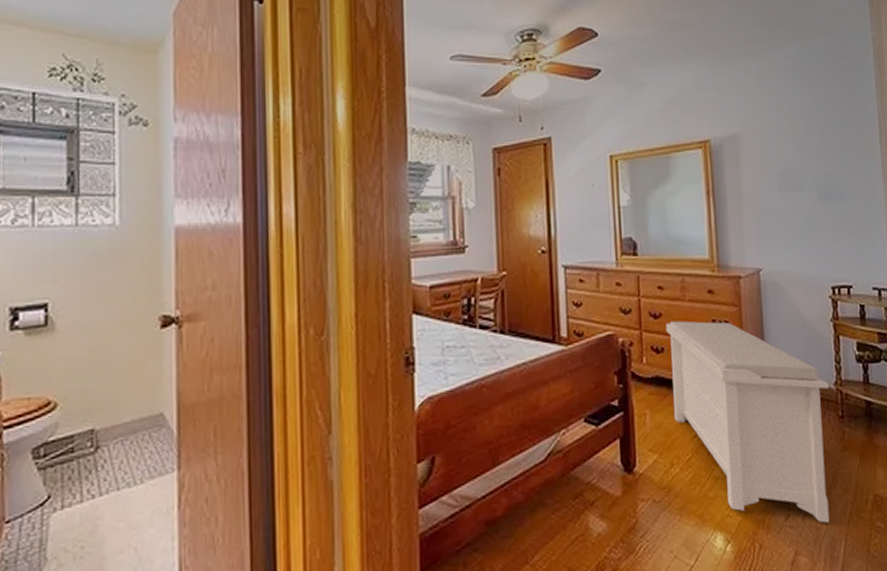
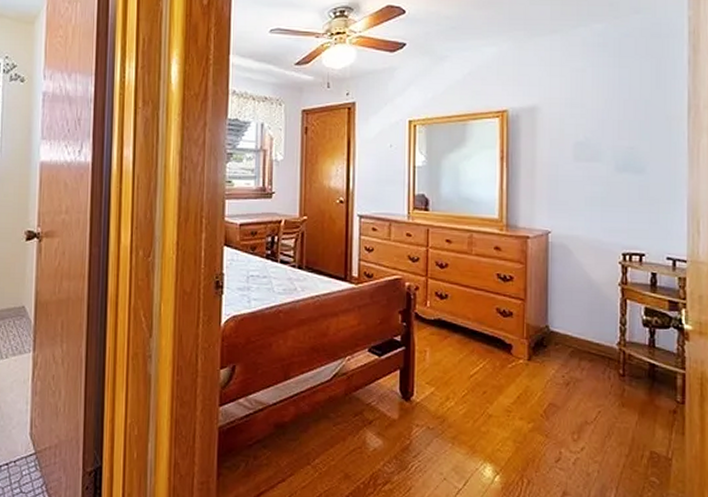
bench: present [666,321,830,523] -> none [451,272,611,471]

